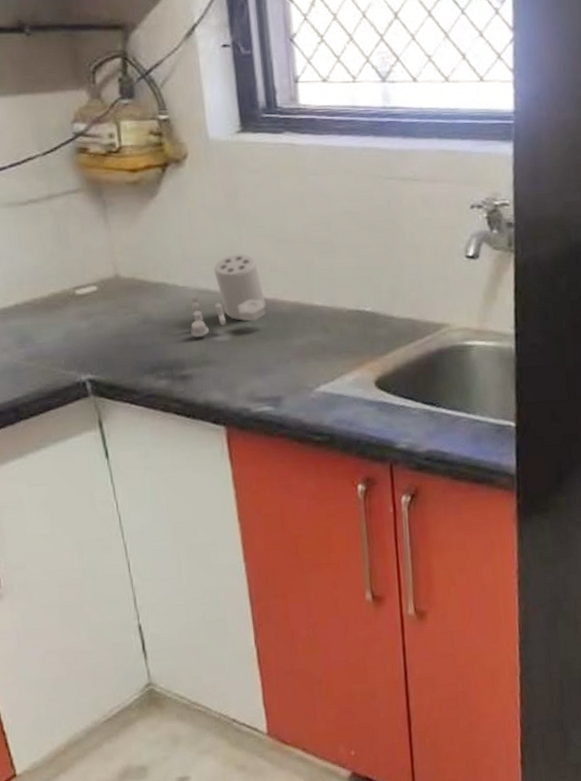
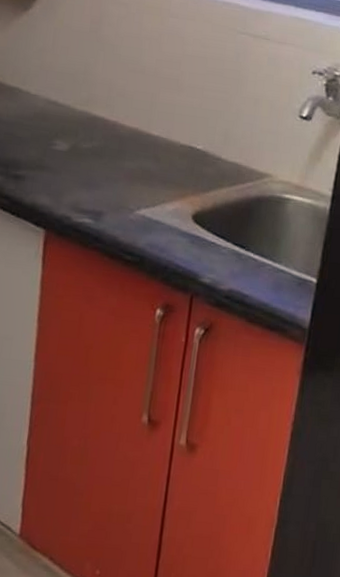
utensil holder: present [191,254,266,337] -> none [33,74,107,143]

